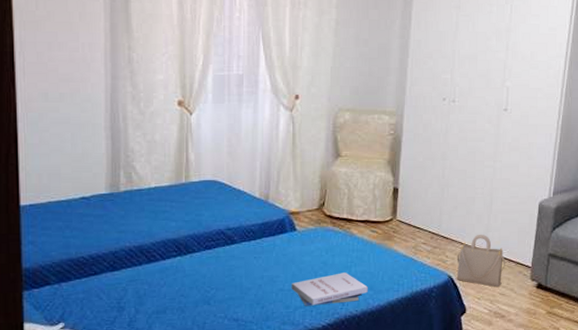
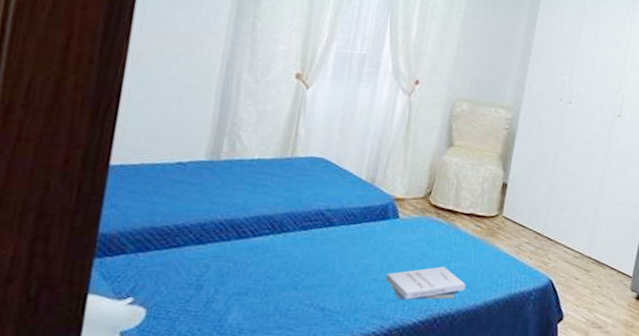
handbag: present [456,235,505,287] -> none [557,239,607,295]

